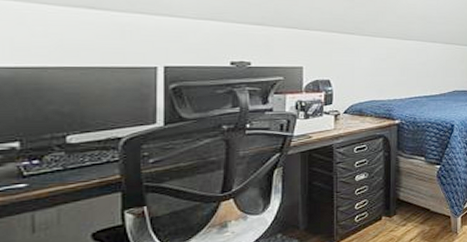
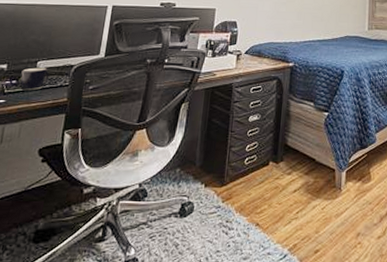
mug: none [44,143,88,171] -> present [20,67,50,91]

